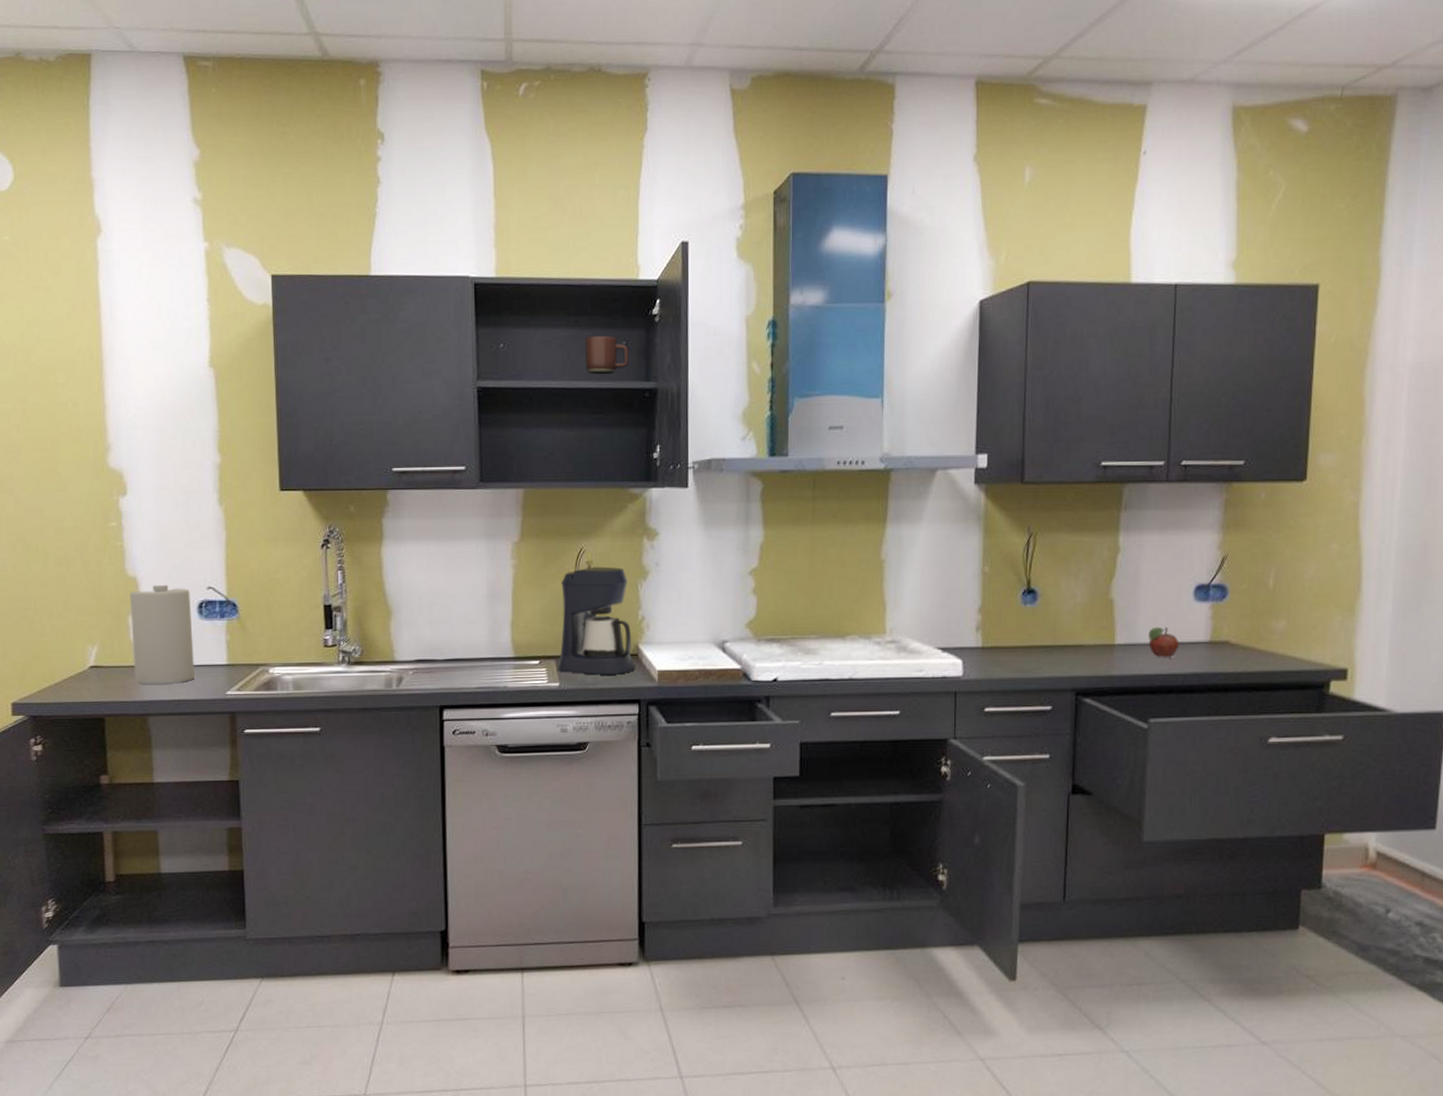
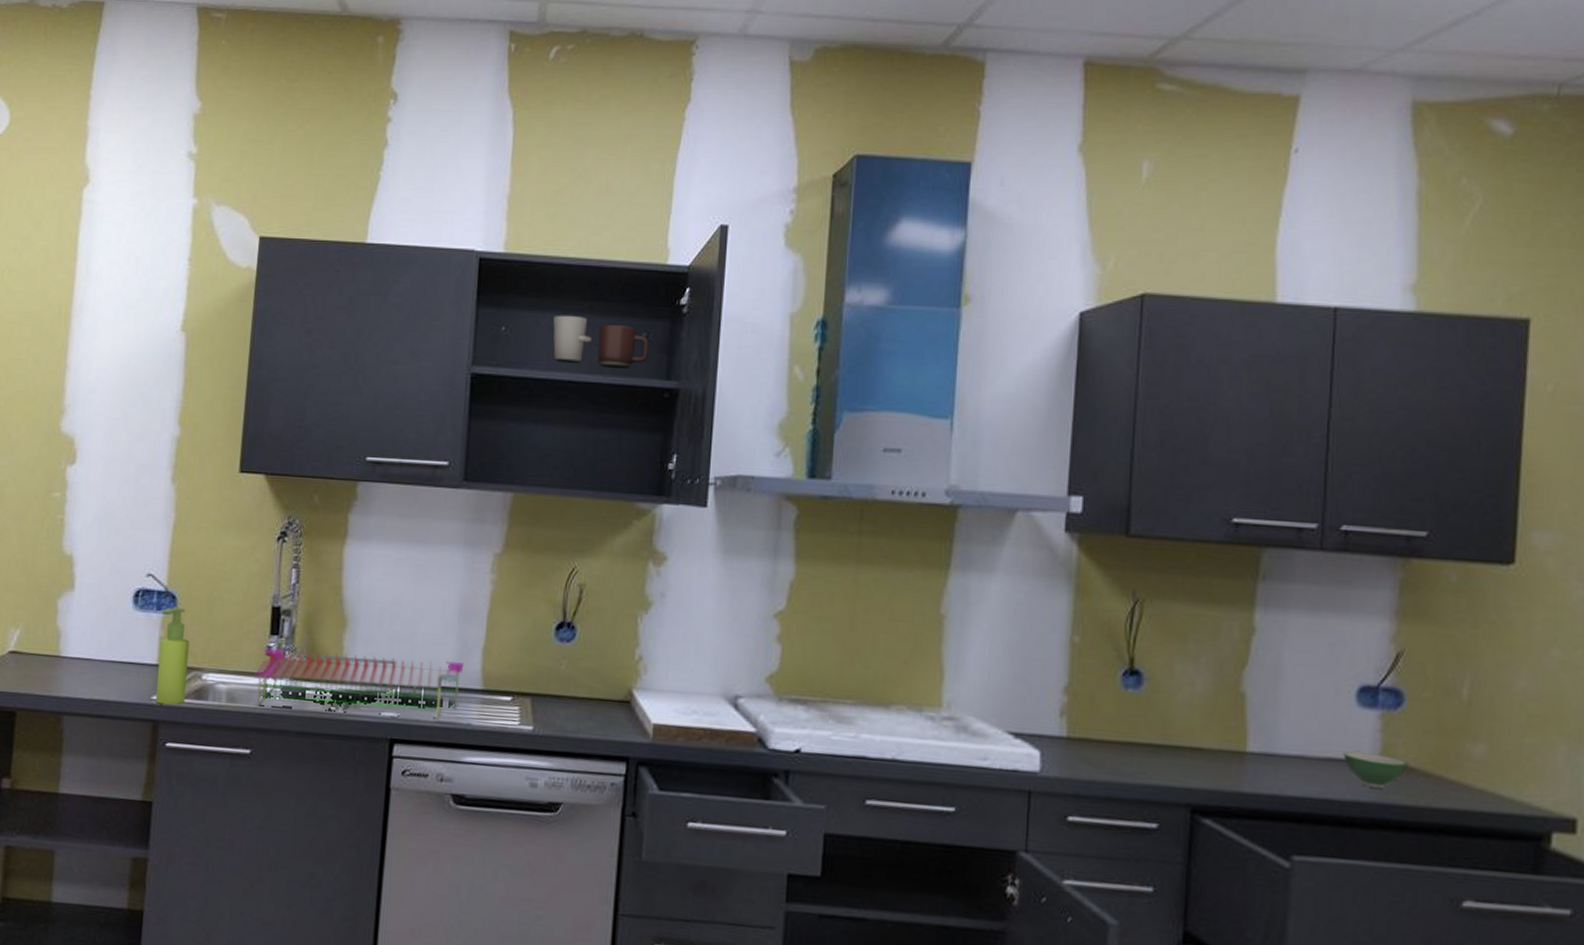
paper towel holder: present [129,584,195,685] -> none [55,566,128,681]
soap dispenser: none [225,614,257,698] -> present [155,607,190,706]
dish rack: none [316,637,497,692] -> present [254,648,465,719]
cup: none [545,330,579,372] -> present [553,315,592,363]
coffee maker: present [557,566,636,675] -> none [532,590,628,724]
fruit: present [1148,626,1179,658] -> none [1292,734,1336,778]
bowl: none [1185,635,1230,661] -> present [1343,751,1407,788]

